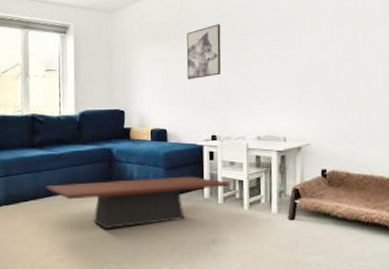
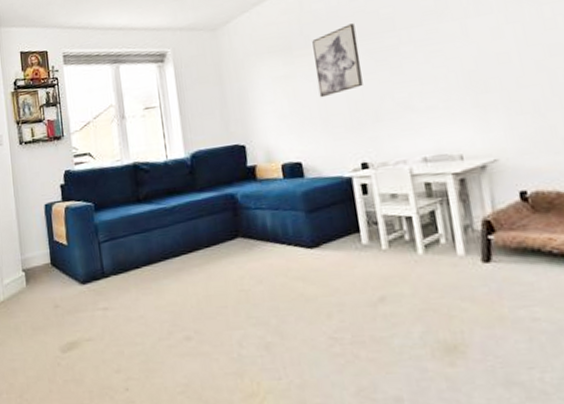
coffee table: present [46,176,231,229] -> none [159,217,395,295]

